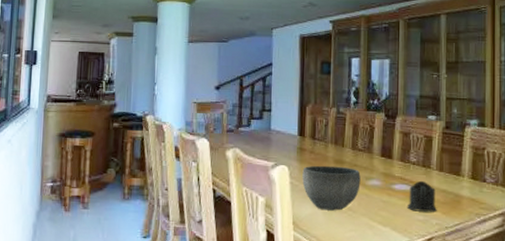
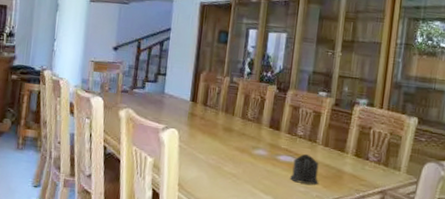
bowl: present [302,165,361,211] -> none [190,131,248,177]

